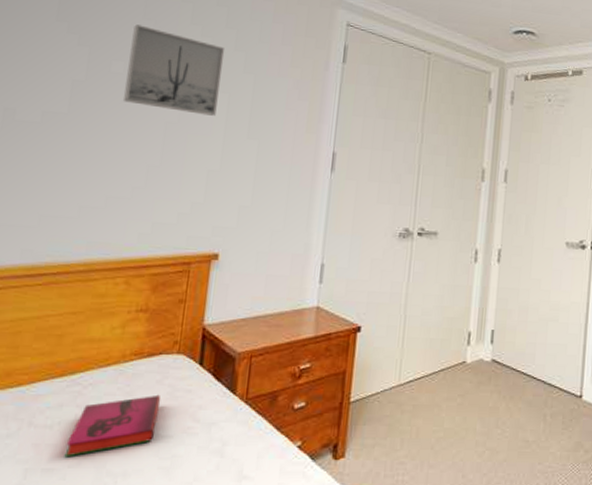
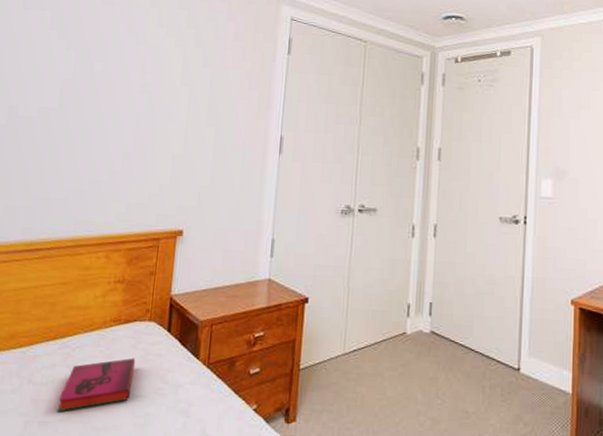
wall art: present [122,24,225,116] -> none [102,29,187,107]

